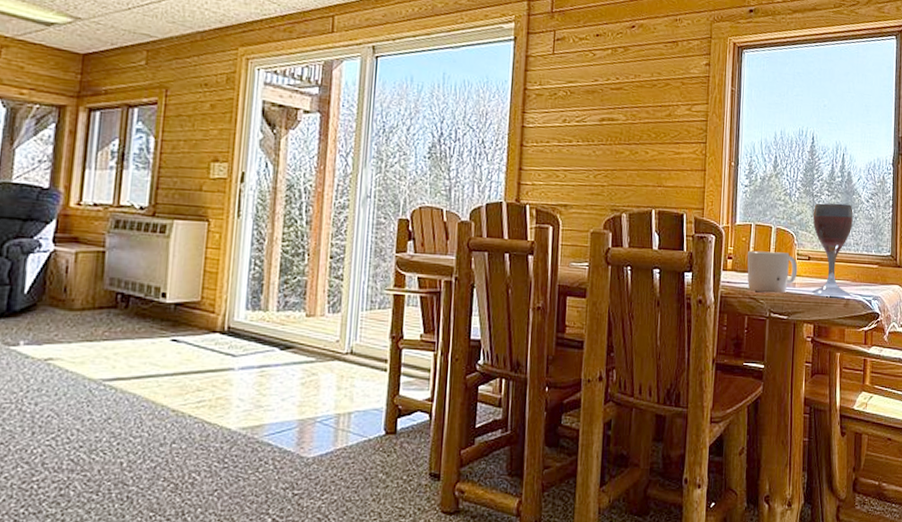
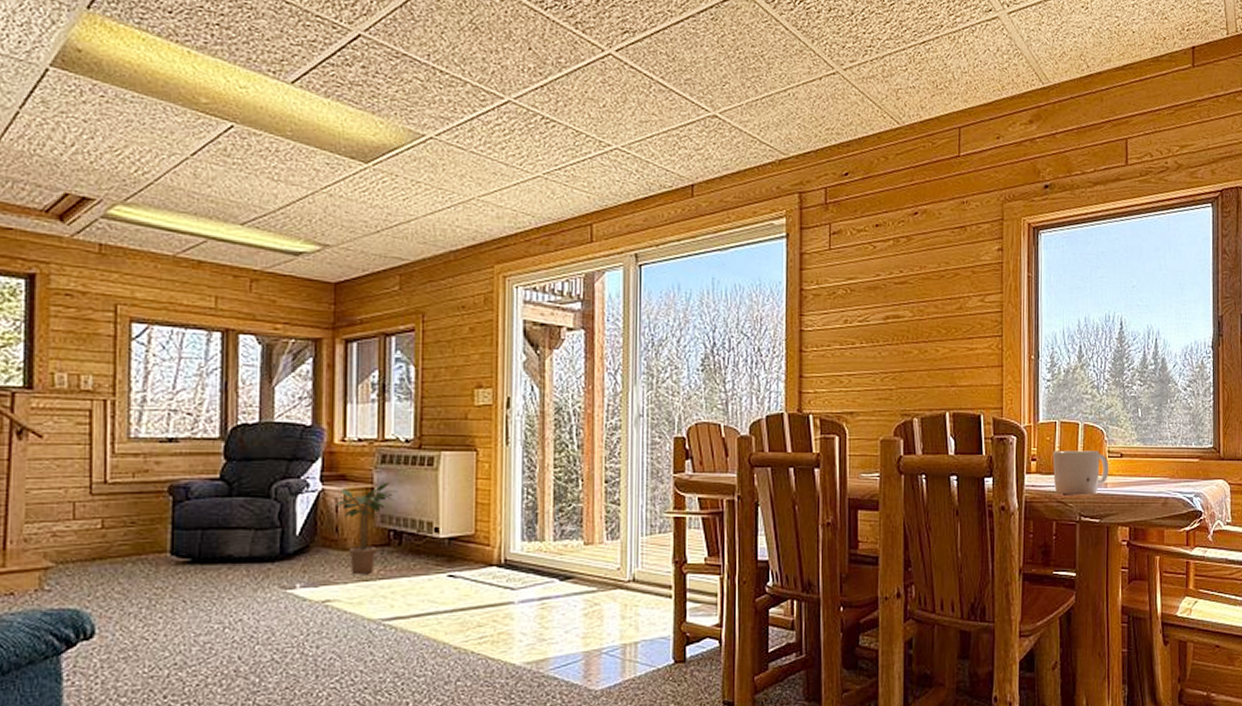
potted plant: none [63,247,129,335] -> present [333,482,398,575]
cup: present [811,203,853,297] -> none [1124,393,1169,496]

